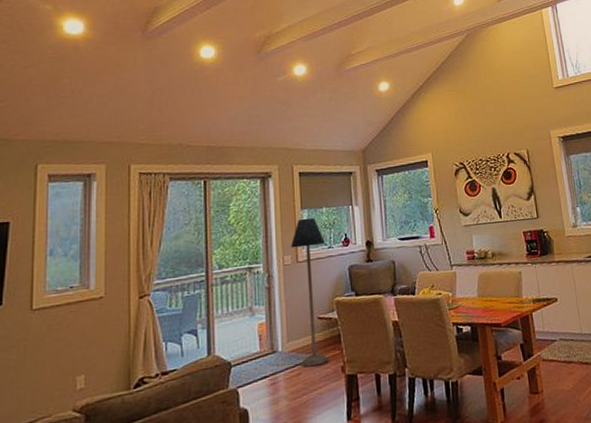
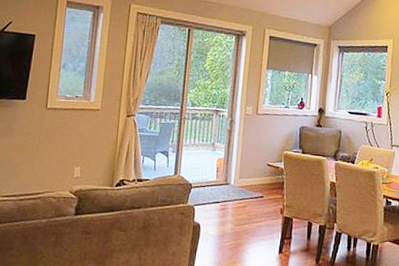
floor lamp: present [290,217,330,367] -> none [247,77,283,204]

